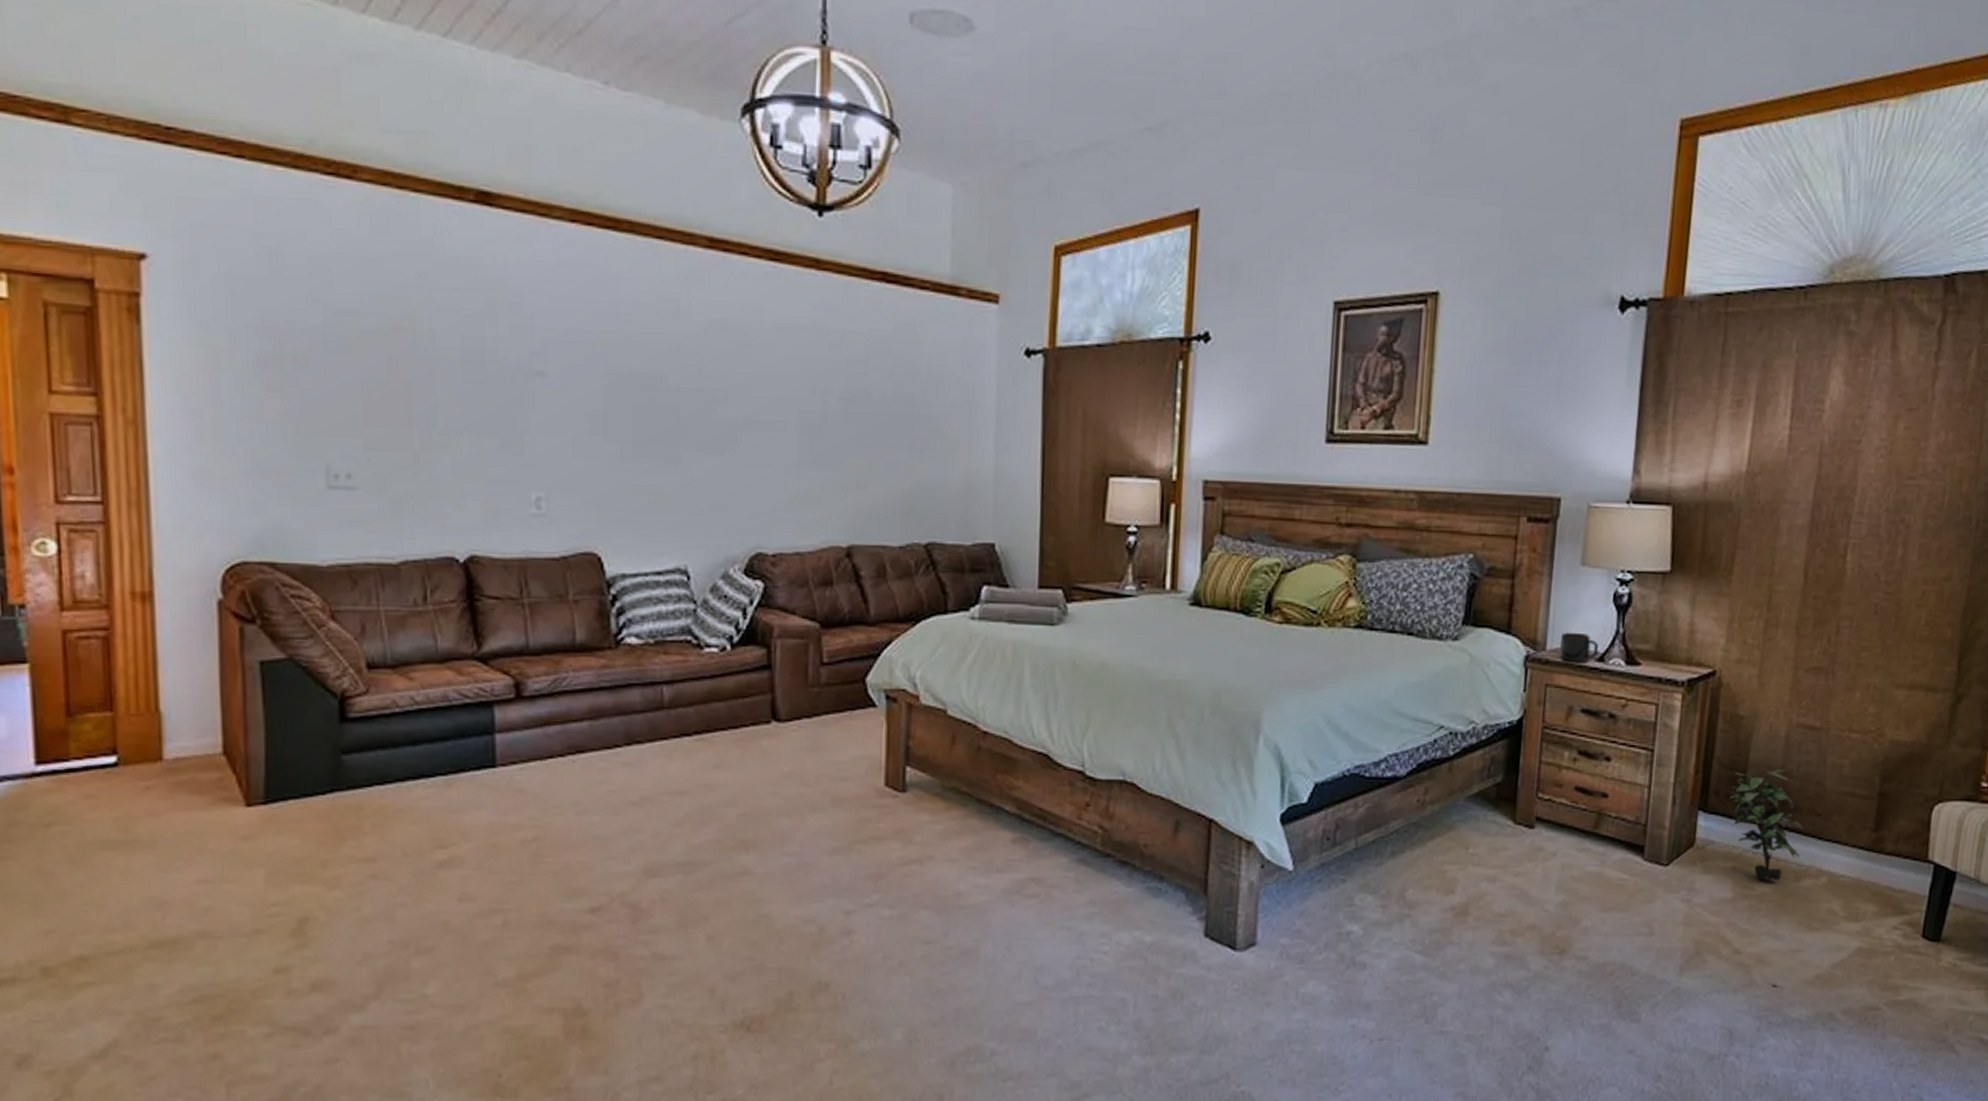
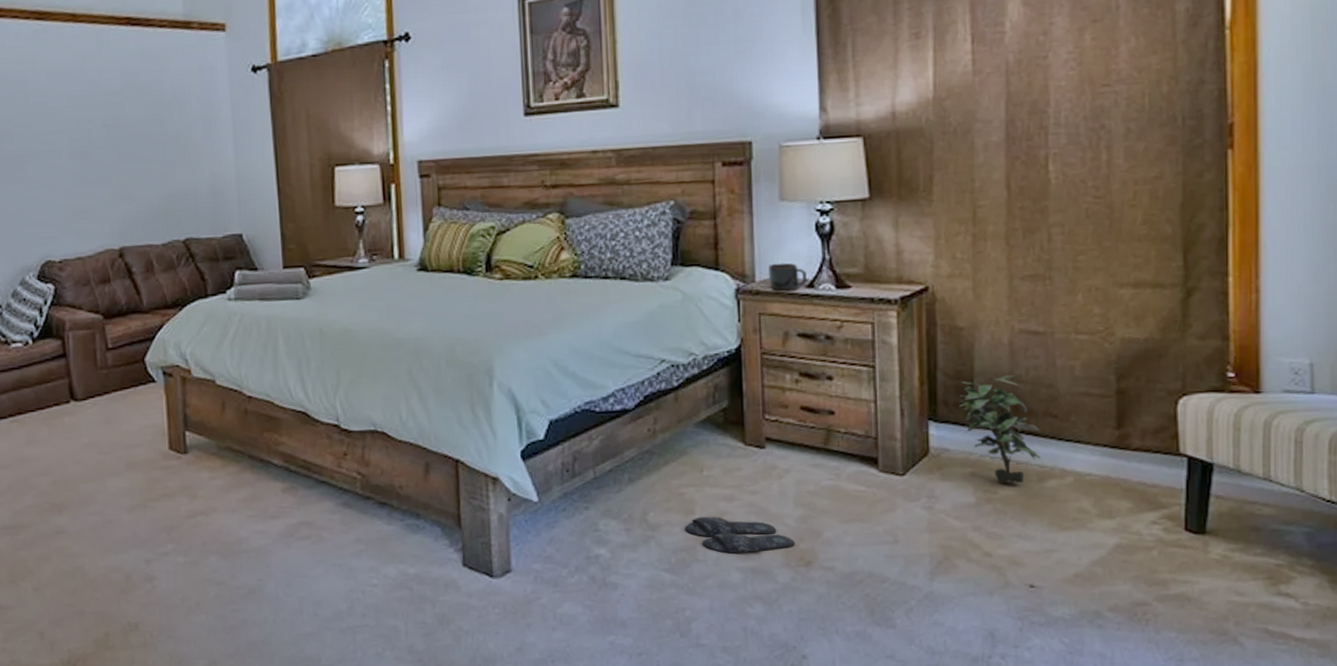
slippers: none [1443,897,1552,939] -> present [685,516,795,555]

